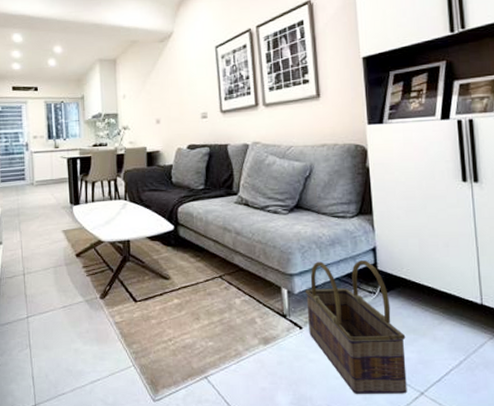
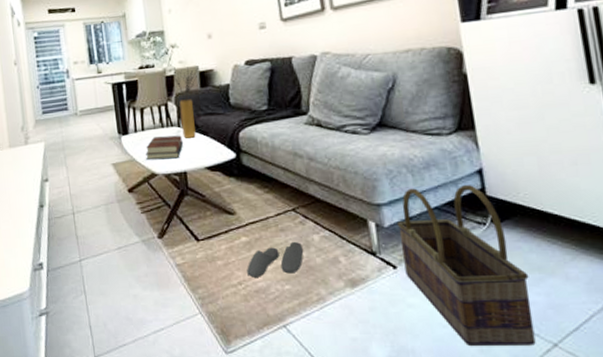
books: none [94,207,129,229] -> present [146,135,184,160]
vase: none [125,147,146,211] -> present [175,67,198,138]
slippers: none [177,304,226,335] -> present [247,241,303,277]

